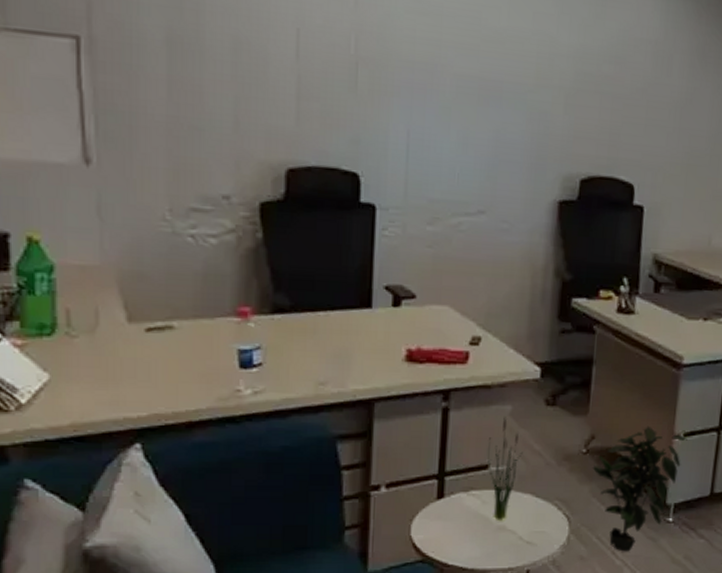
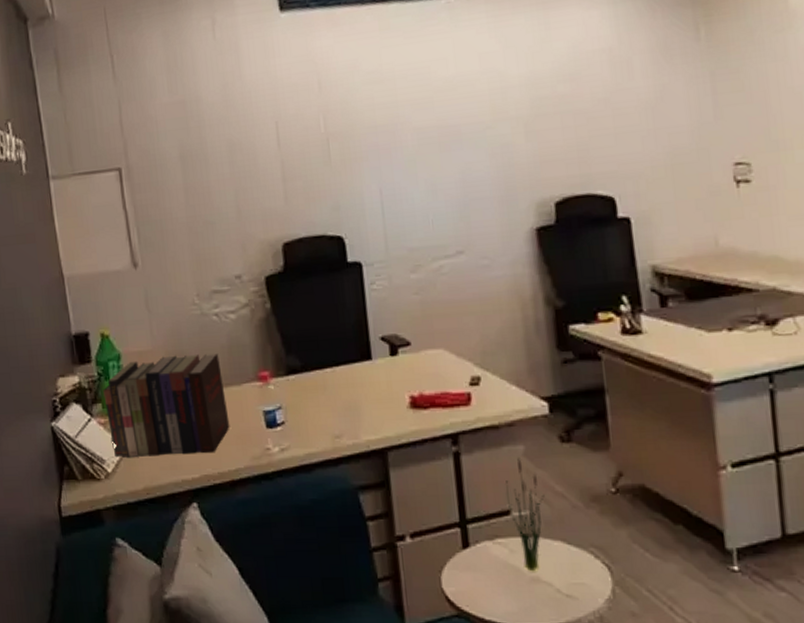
books: none [24,275,194,390] -> present [103,353,230,458]
potted plant: present [592,425,688,552] -> none [626,457,737,607]

